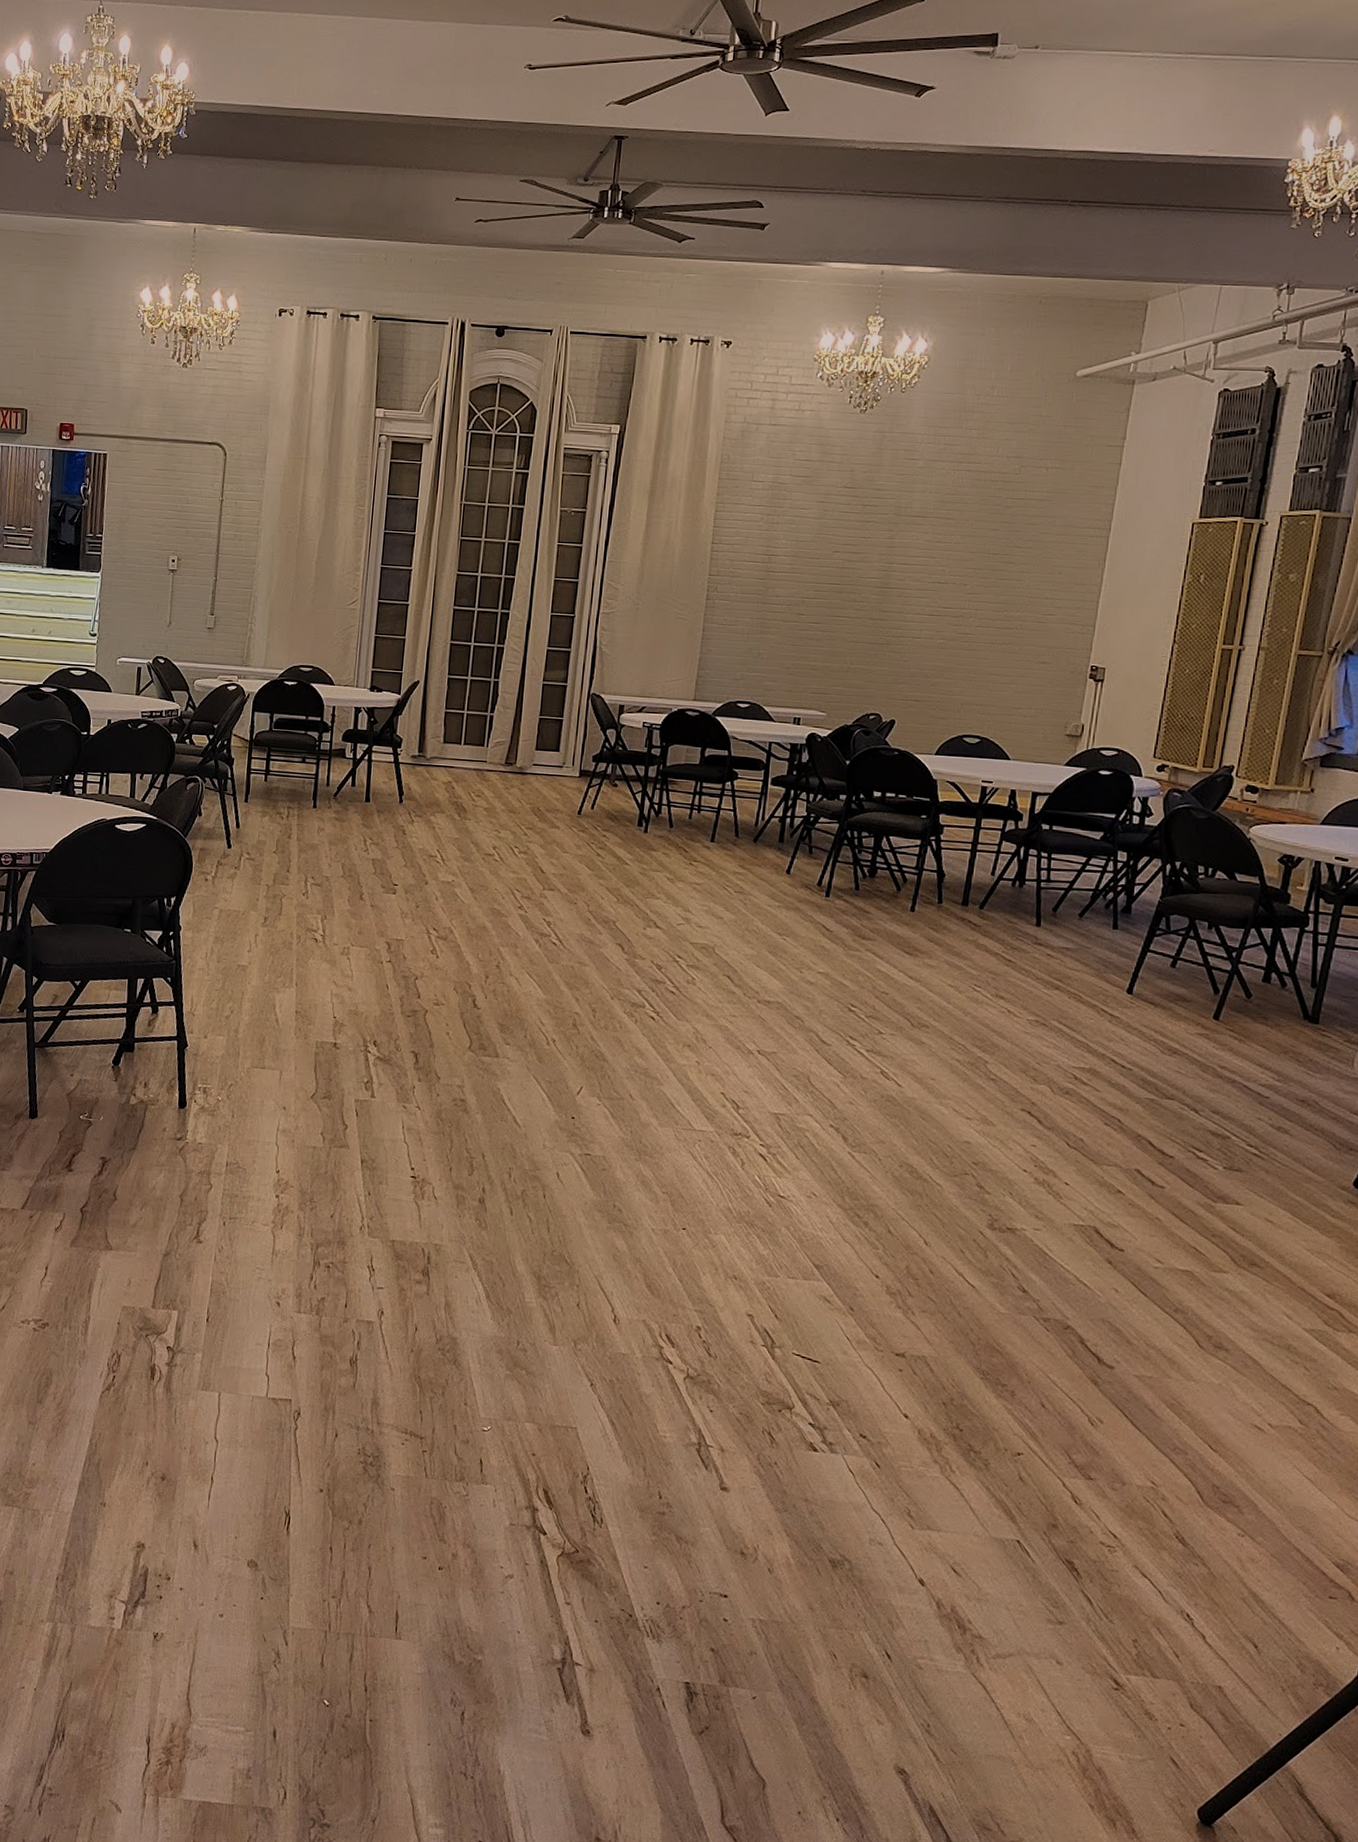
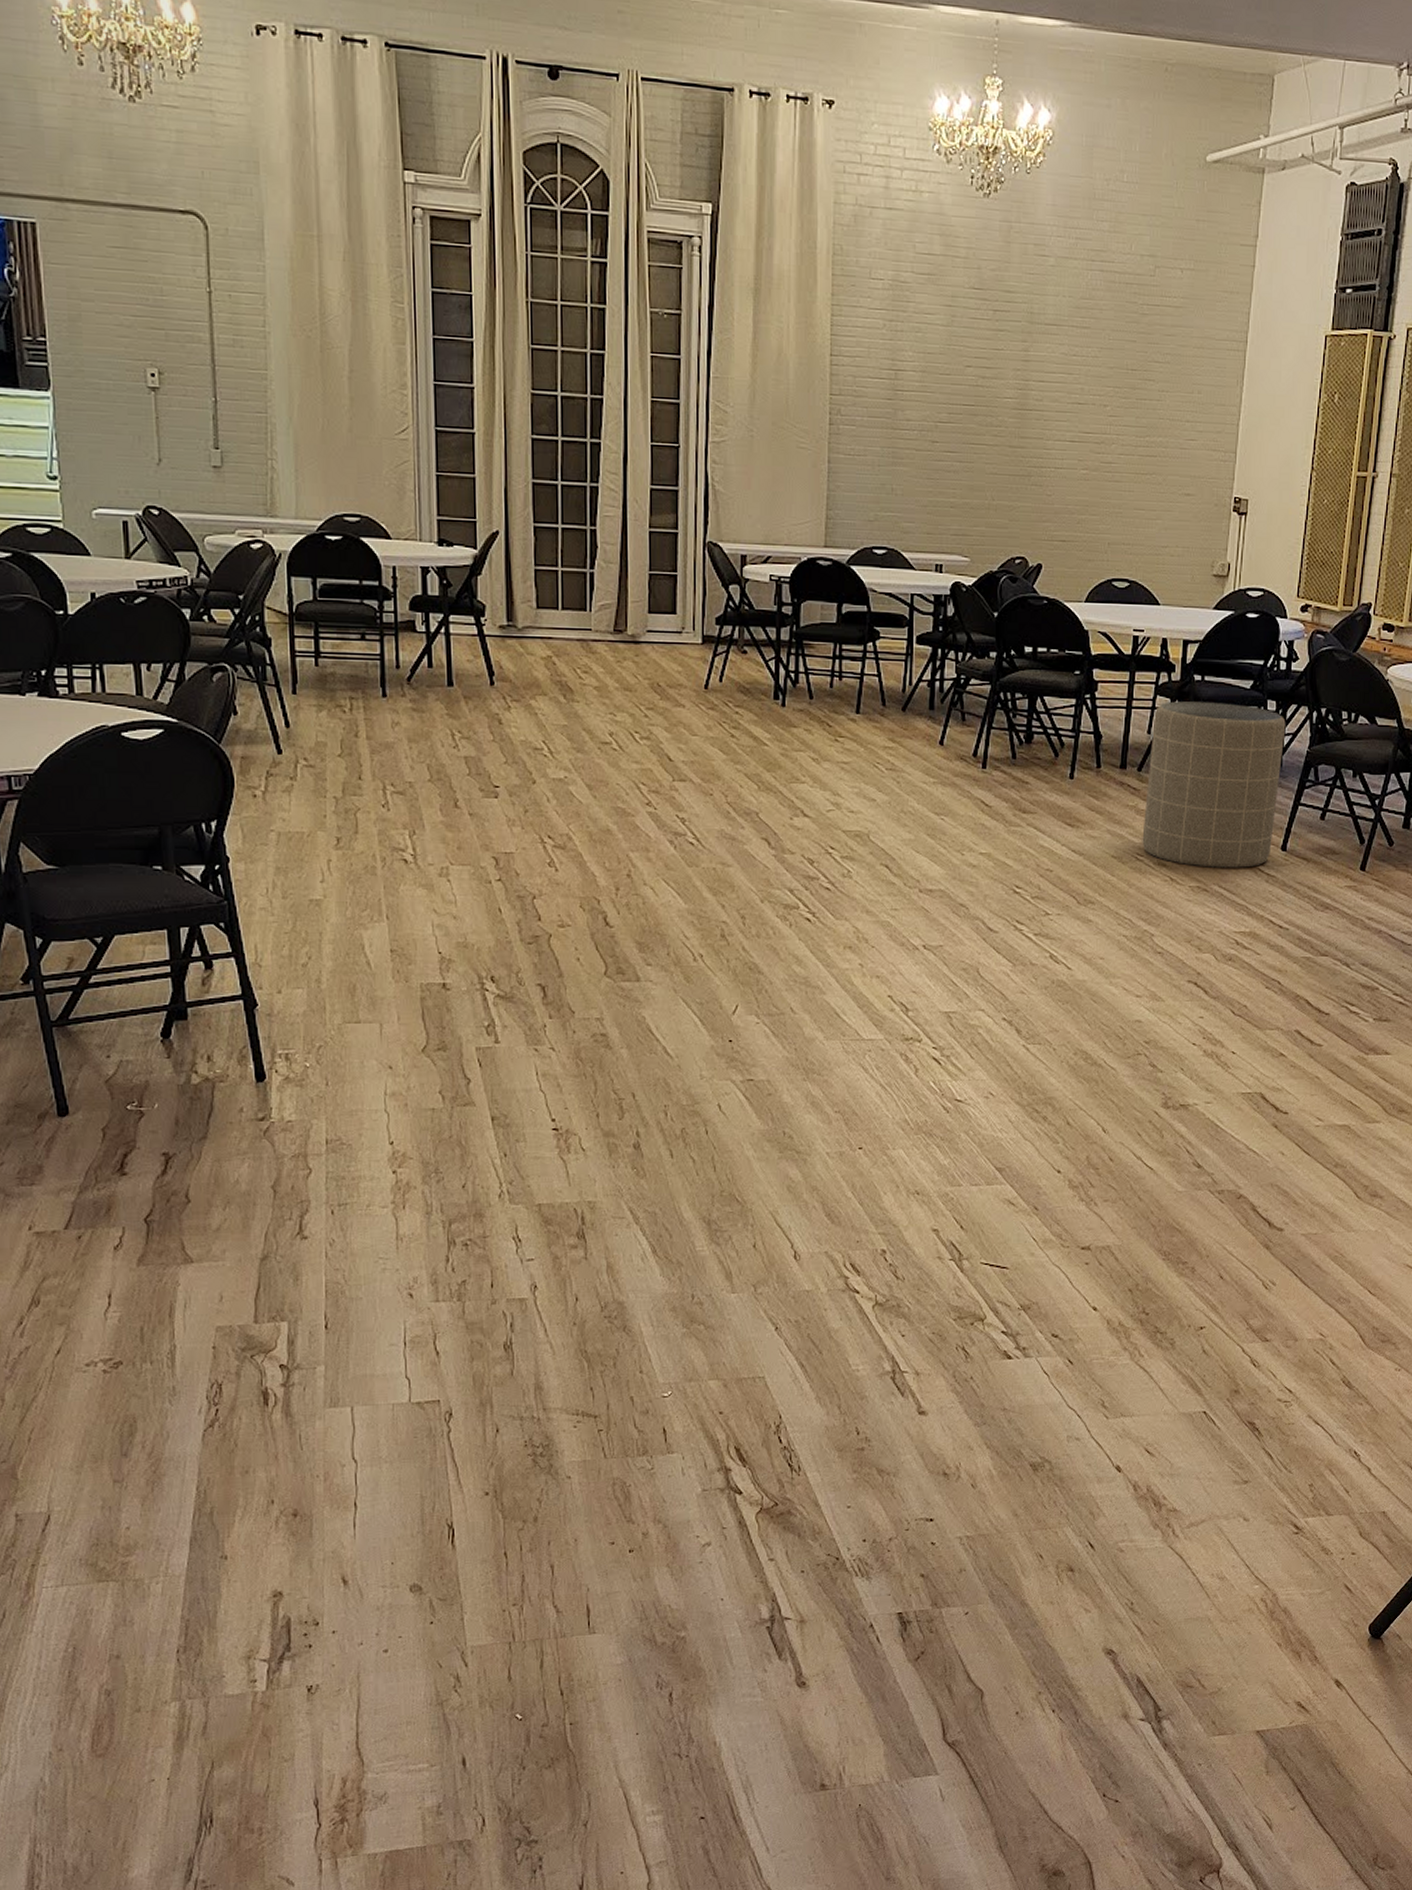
trash can: none [980,847,1137,1007] -> present [1142,701,1286,868]

